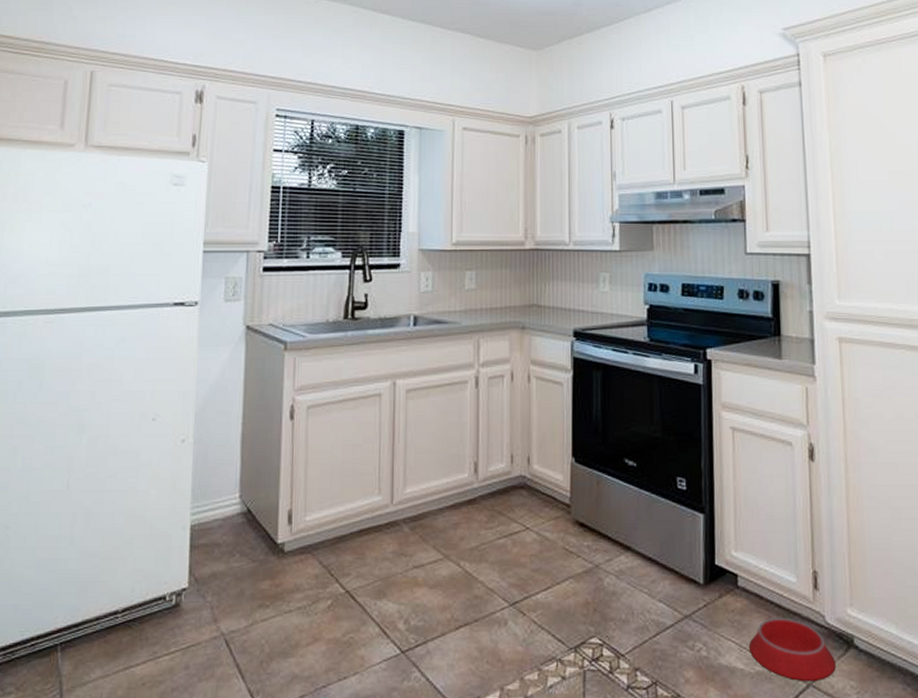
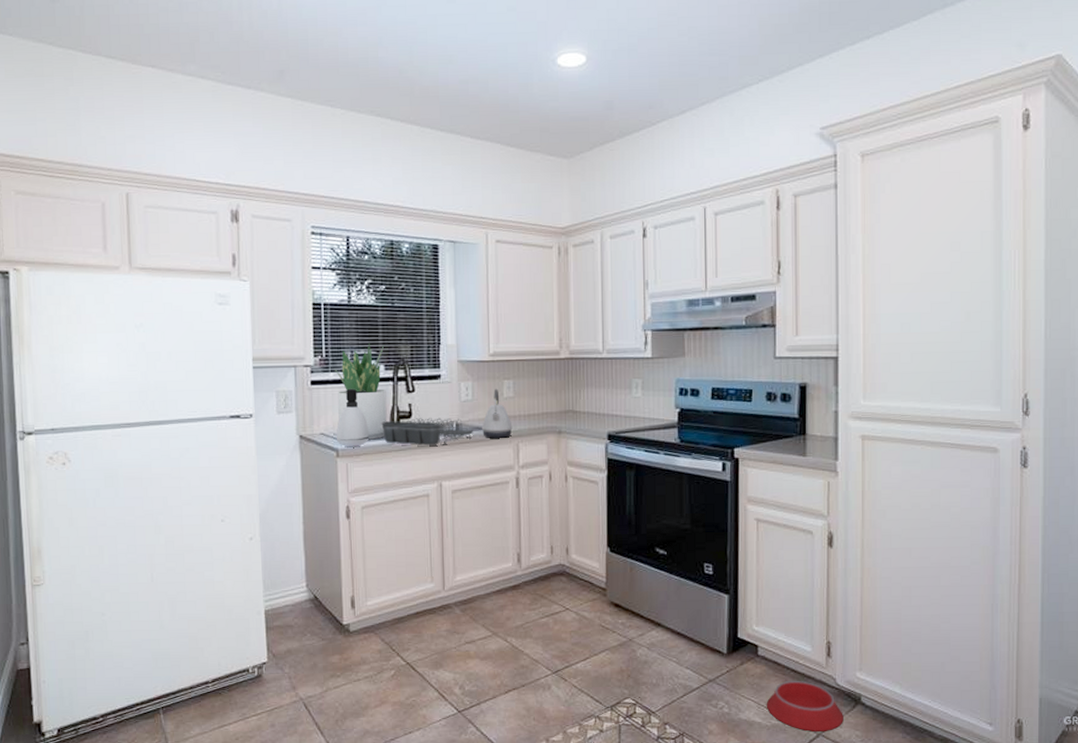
soap dispenser: none [285,276,321,340] -> present [336,388,370,448]
planter: none [289,229,342,332] -> present [334,344,387,440]
dish rack: none [333,309,432,341] -> present [380,417,474,447]
kettle: none [440,279,474,333] -> present [481,388,513,438]

